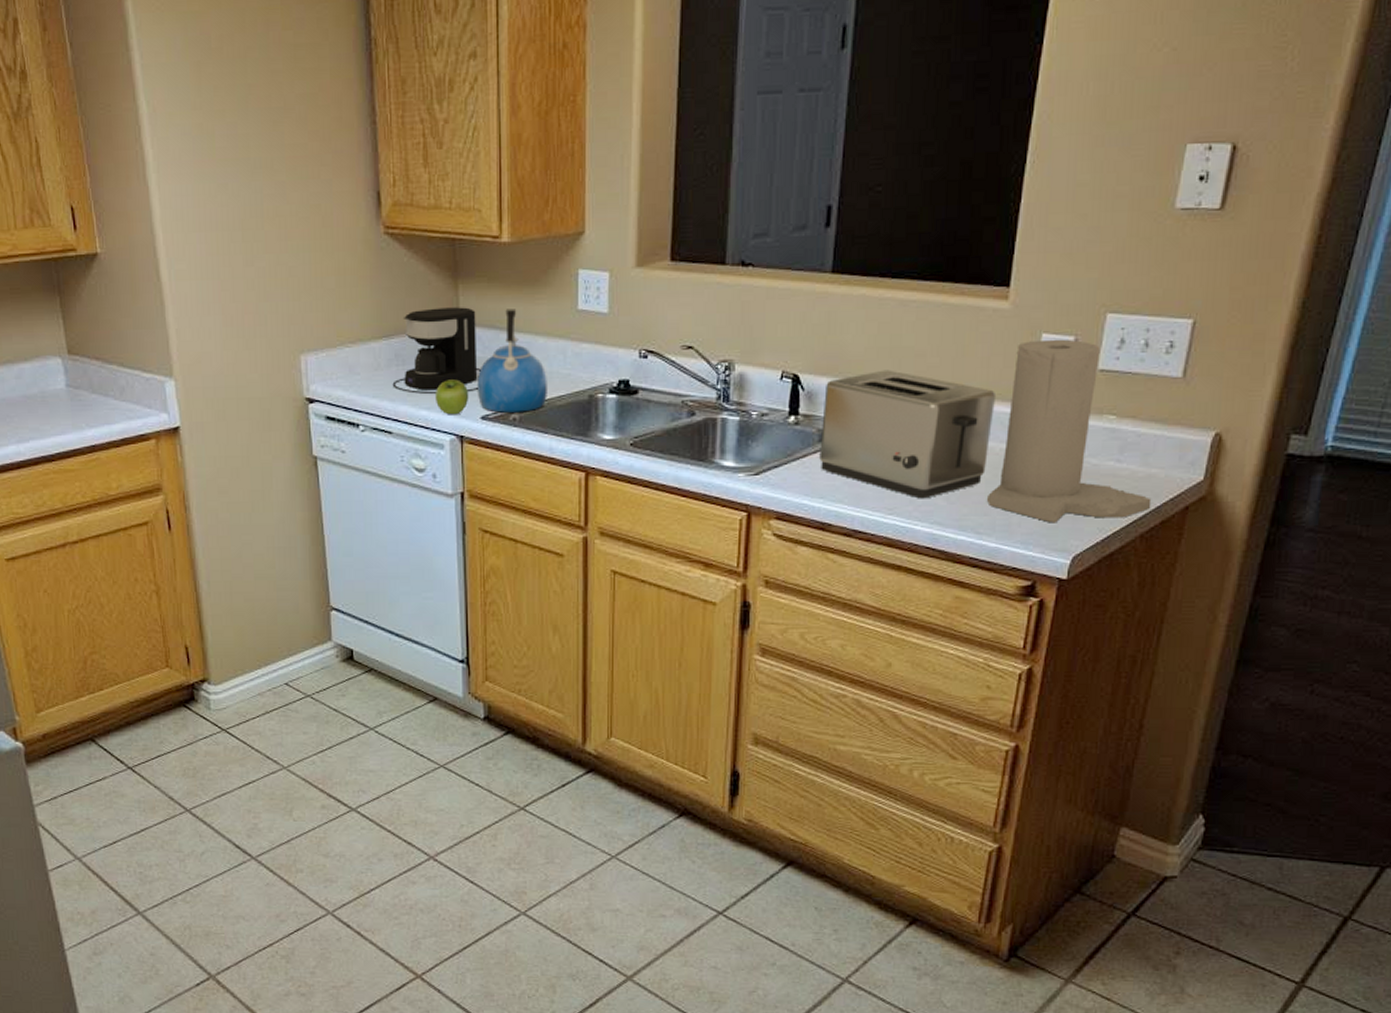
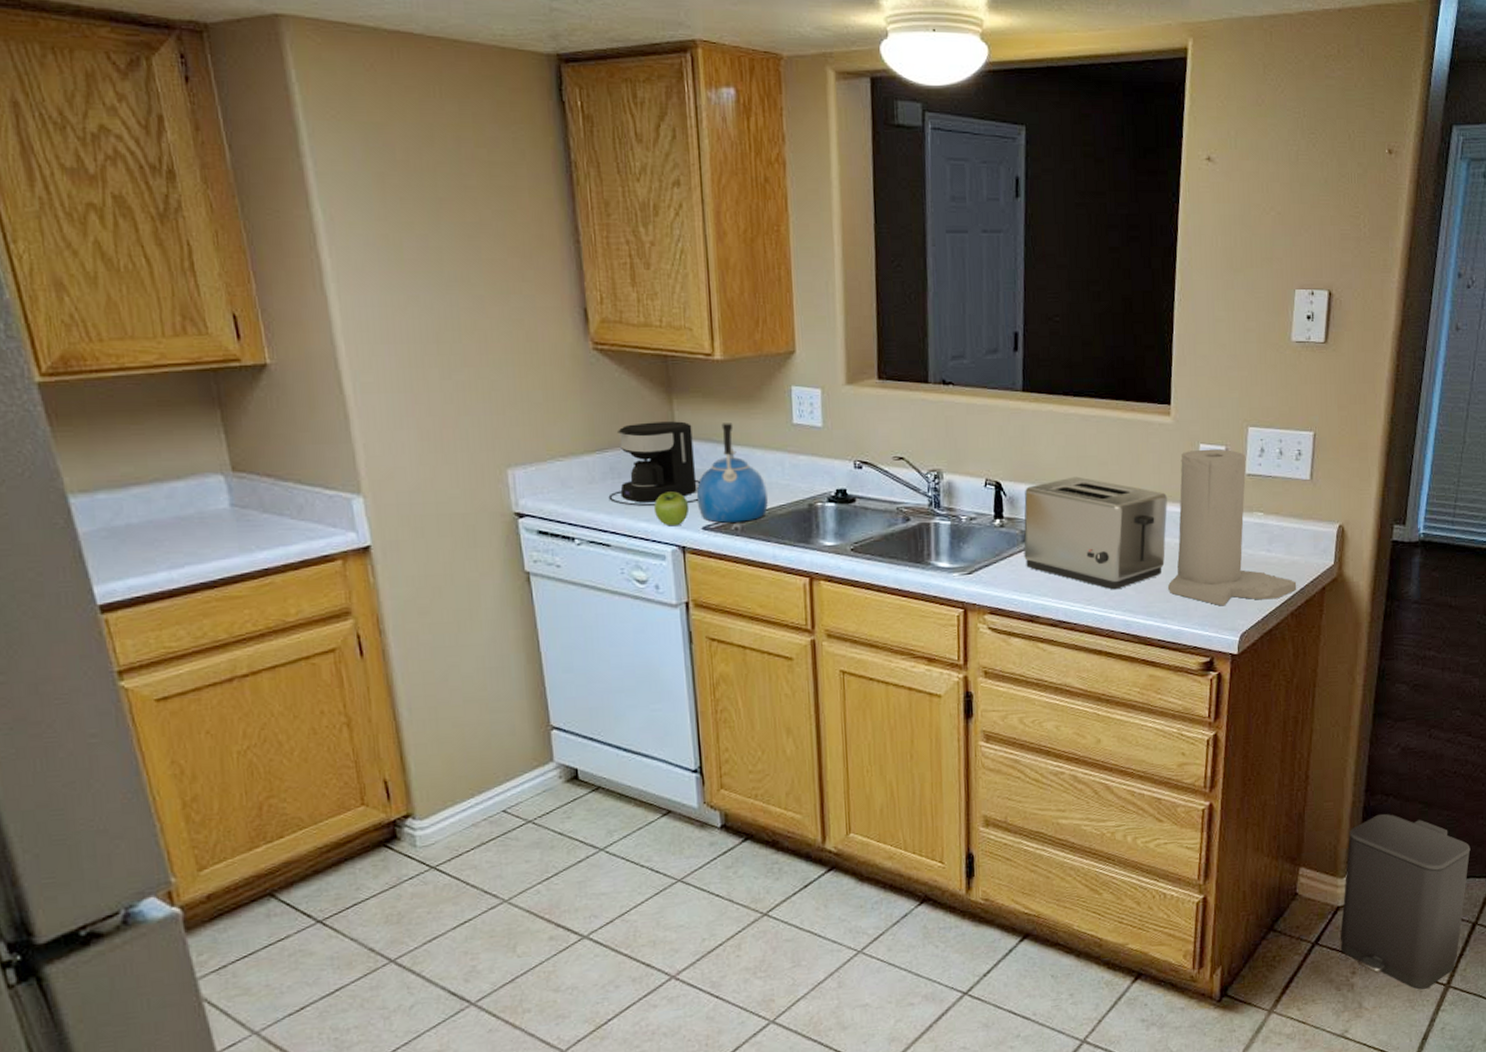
pedal bin: none [1164,777,1352,984] -> present [1340,813,1471,990]

